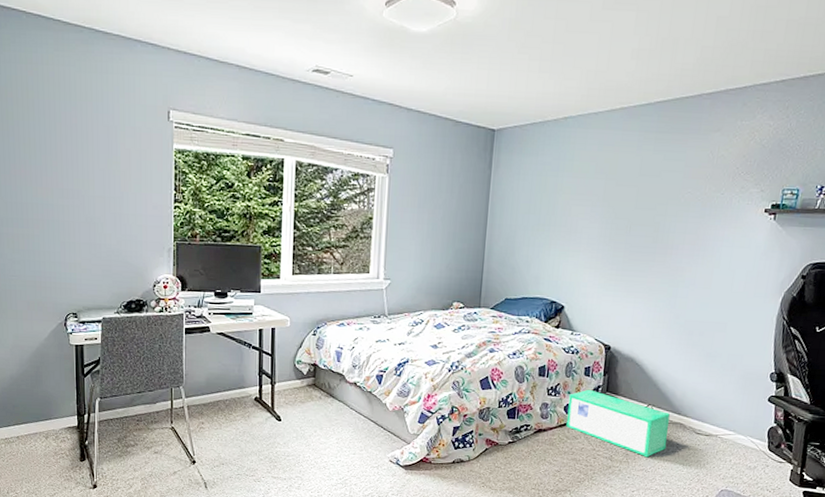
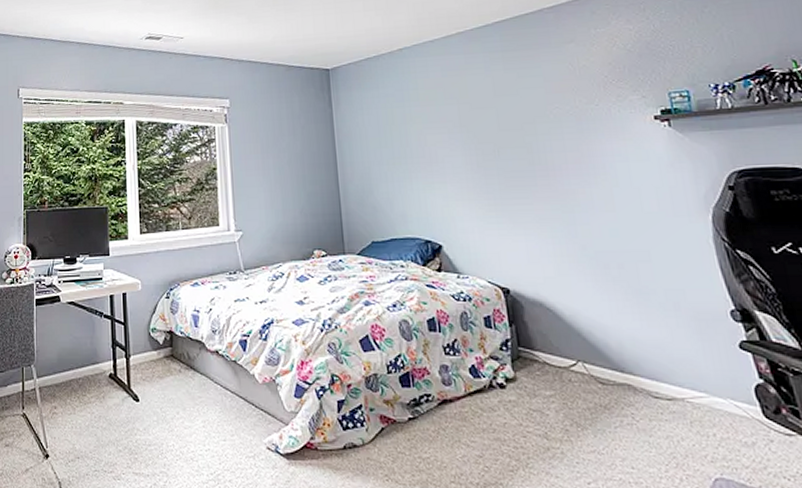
storage bin: present [566,389,670,458] -> none [472,344,618,434]

